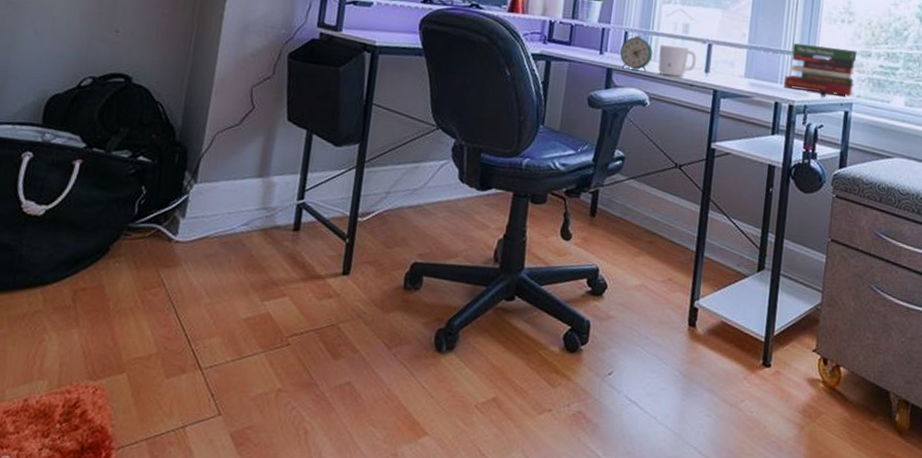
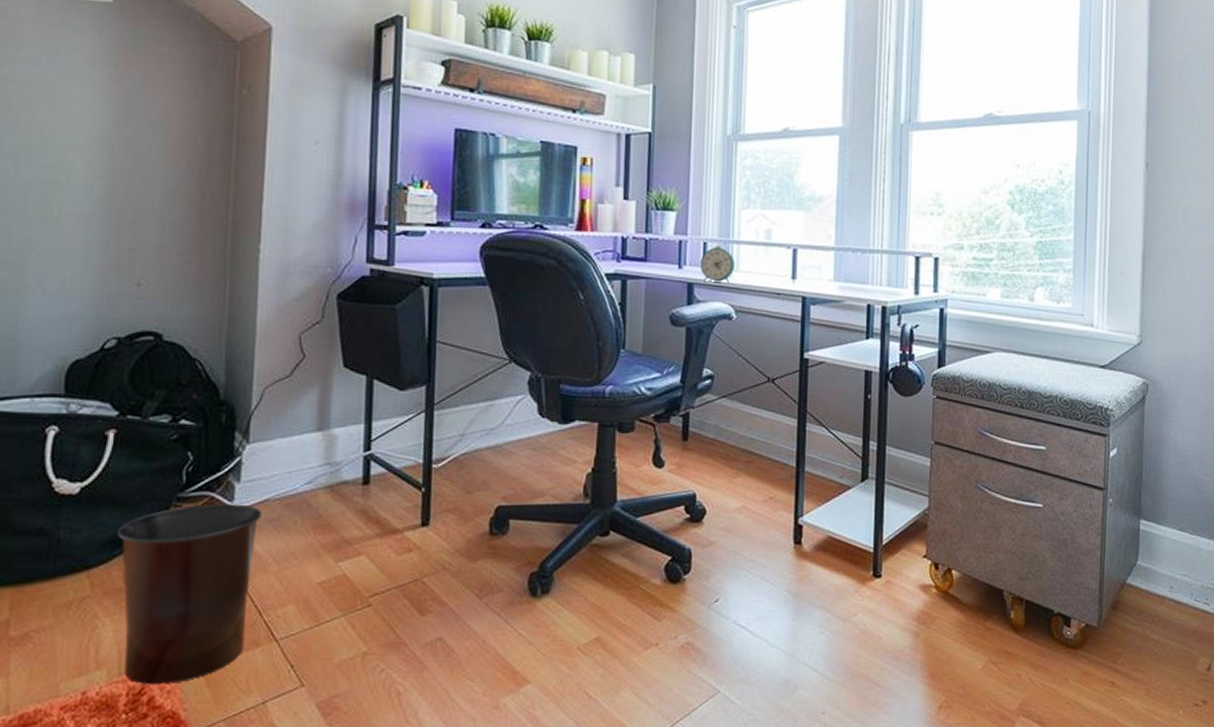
waste bin: none [63,235,201,400] -> present [116,504,261,684]
mug: present [657,45,696,77] -> none [741,253,781,285]
books: present [784,43,858,97] -> none [875,241,949,293]

